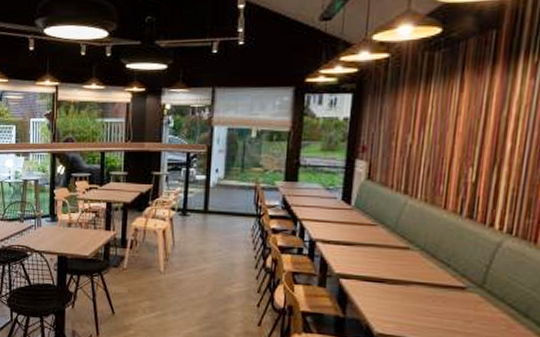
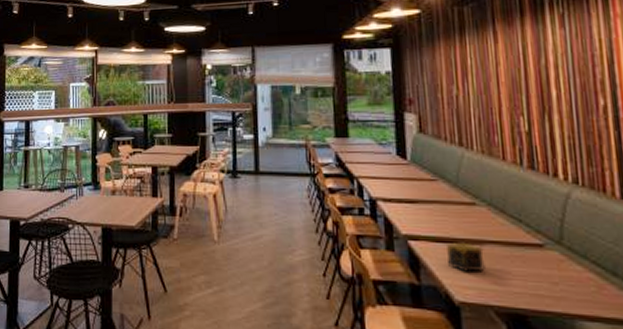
candle: none [374,282,409,309] -> present [447,243,485,272]

